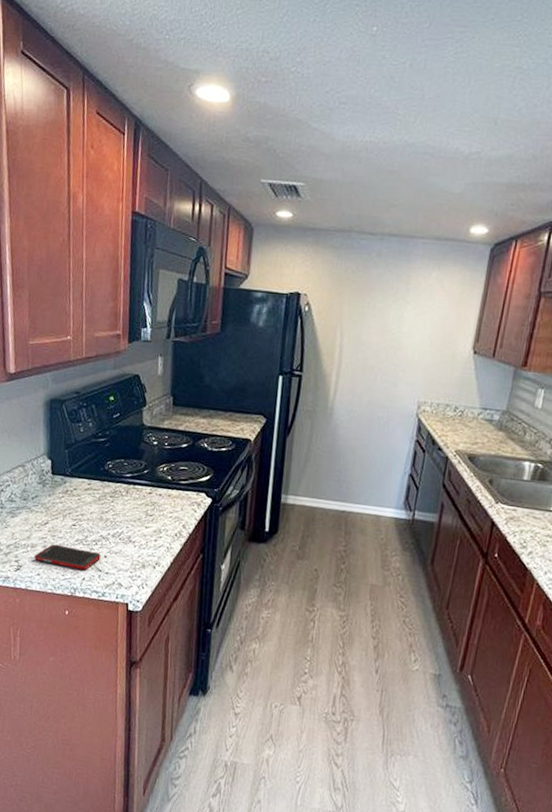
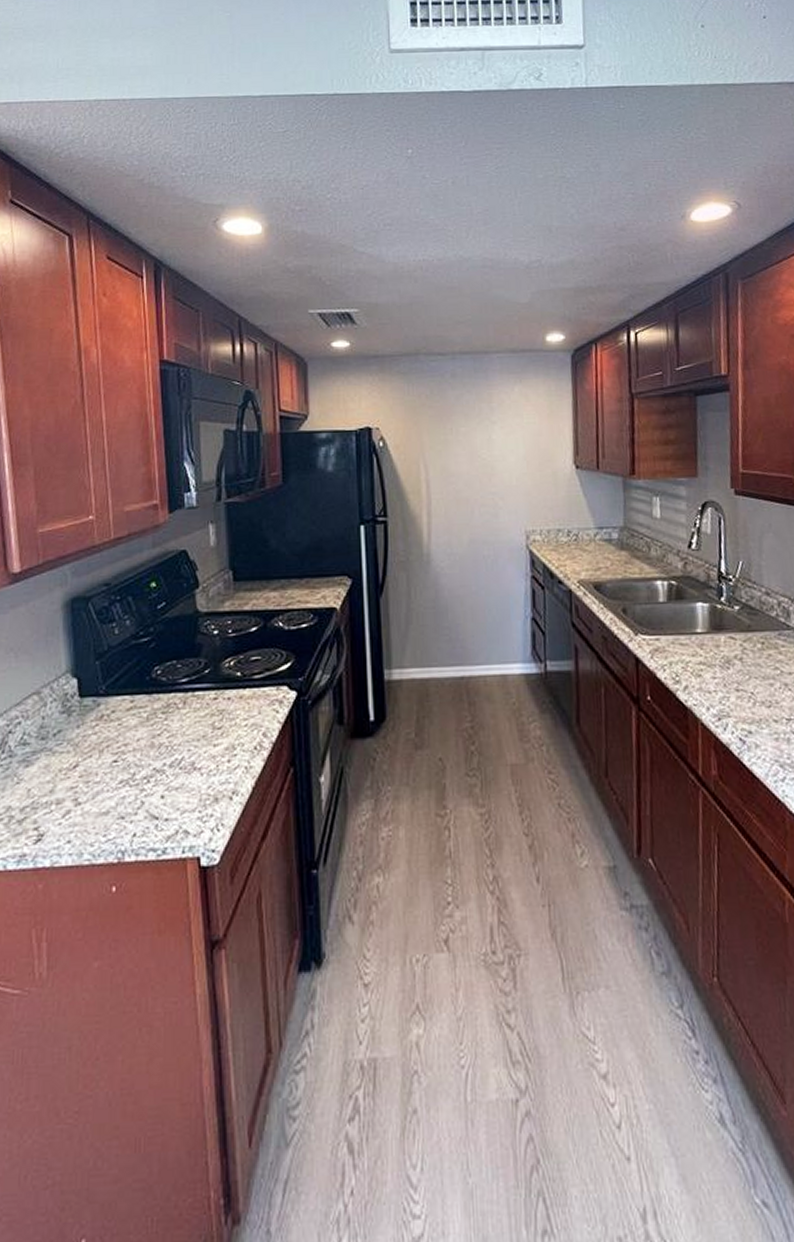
cell phone: present [34,544,101,570] -> none [62,792,156,823]

